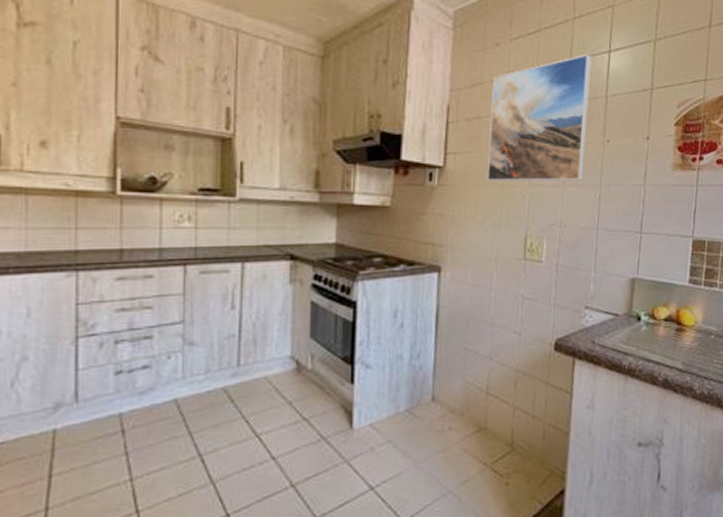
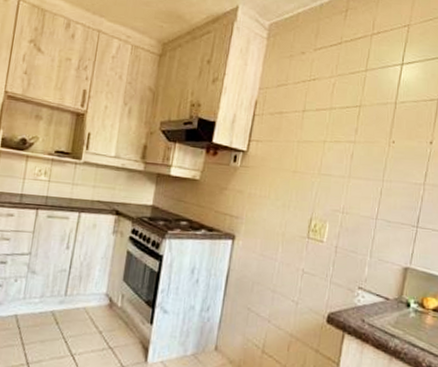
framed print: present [487,54,592,181] -> none [282,65,385,175]

